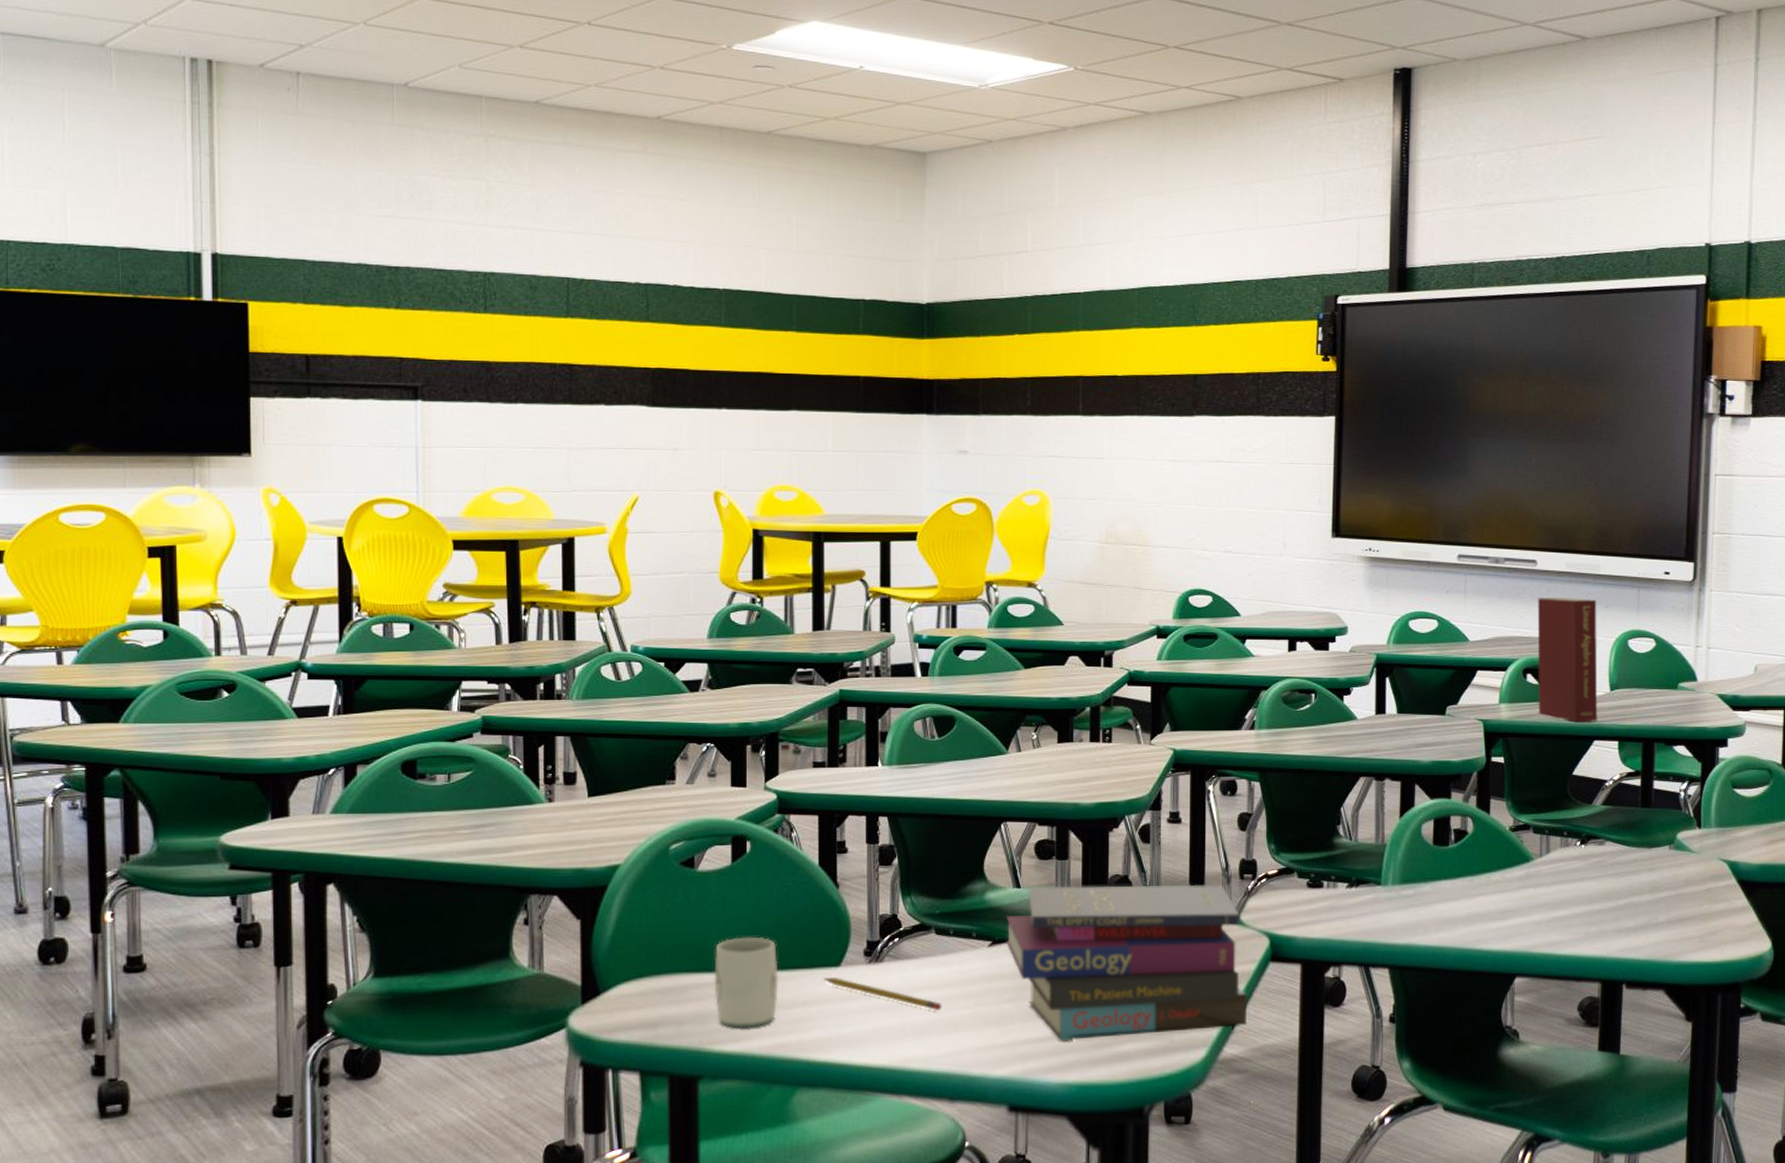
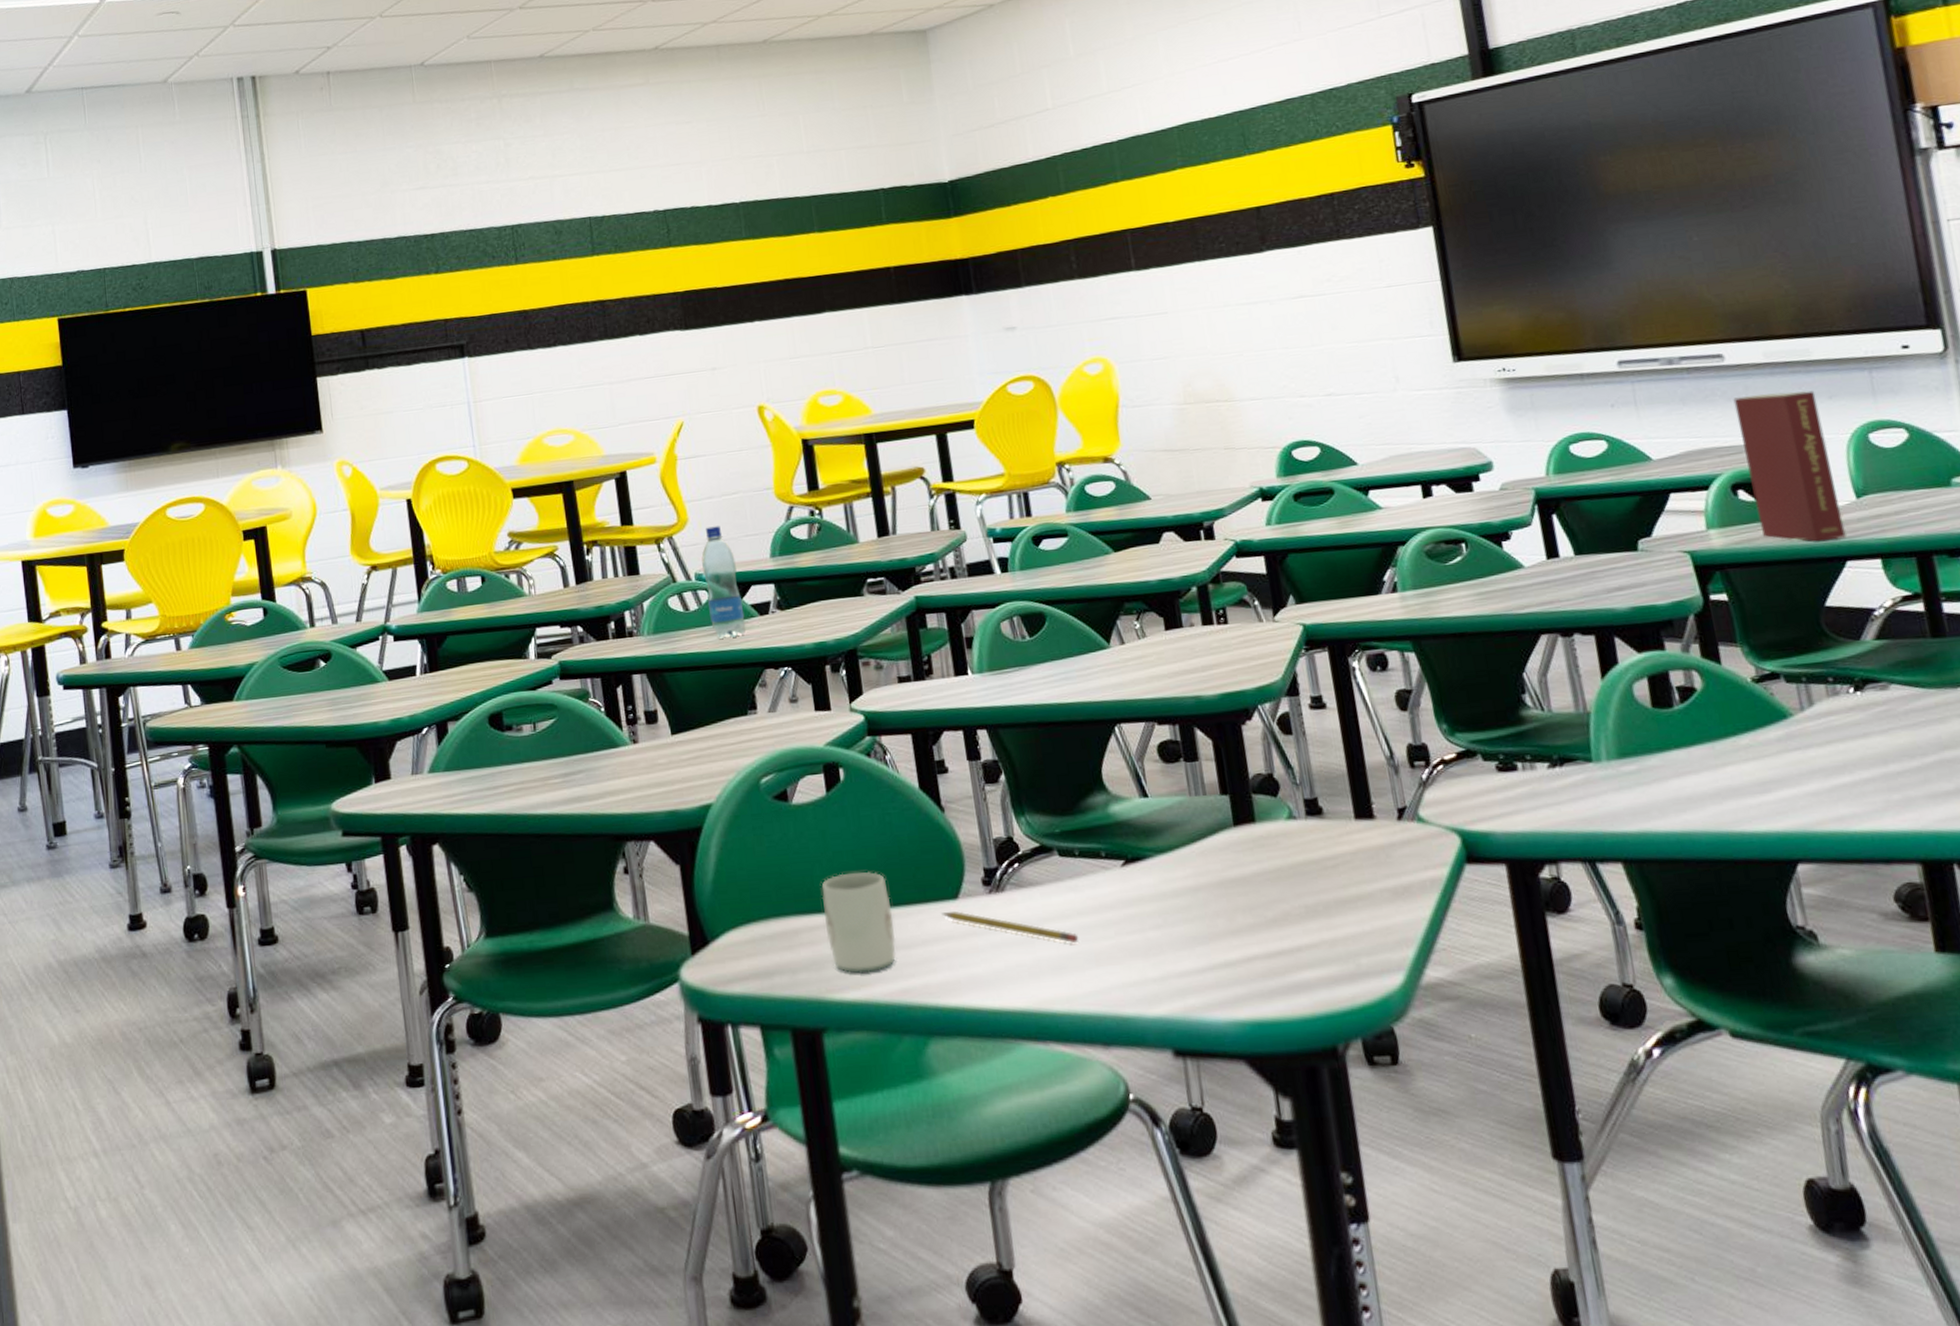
bottle: none [640,602,675,710] -> present [701,526,746,639]
books: present [1006,884,1248,1040] -> none [1137,776,1449,970]

